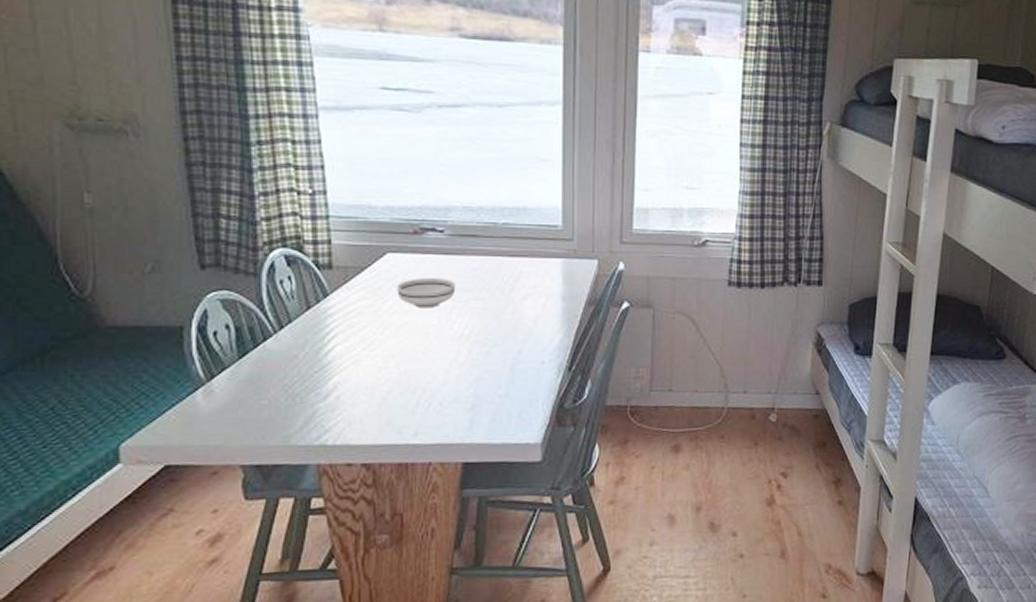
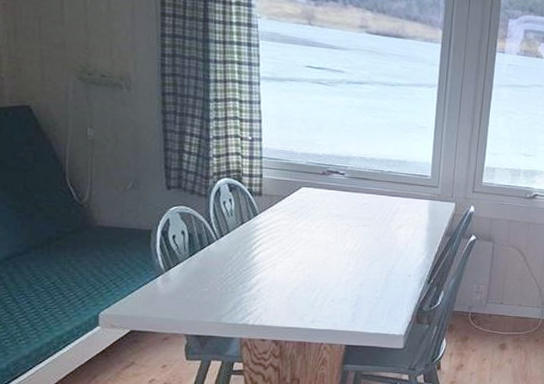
bowl: present [397,278,456,309] -> none [307,207,350,230]

